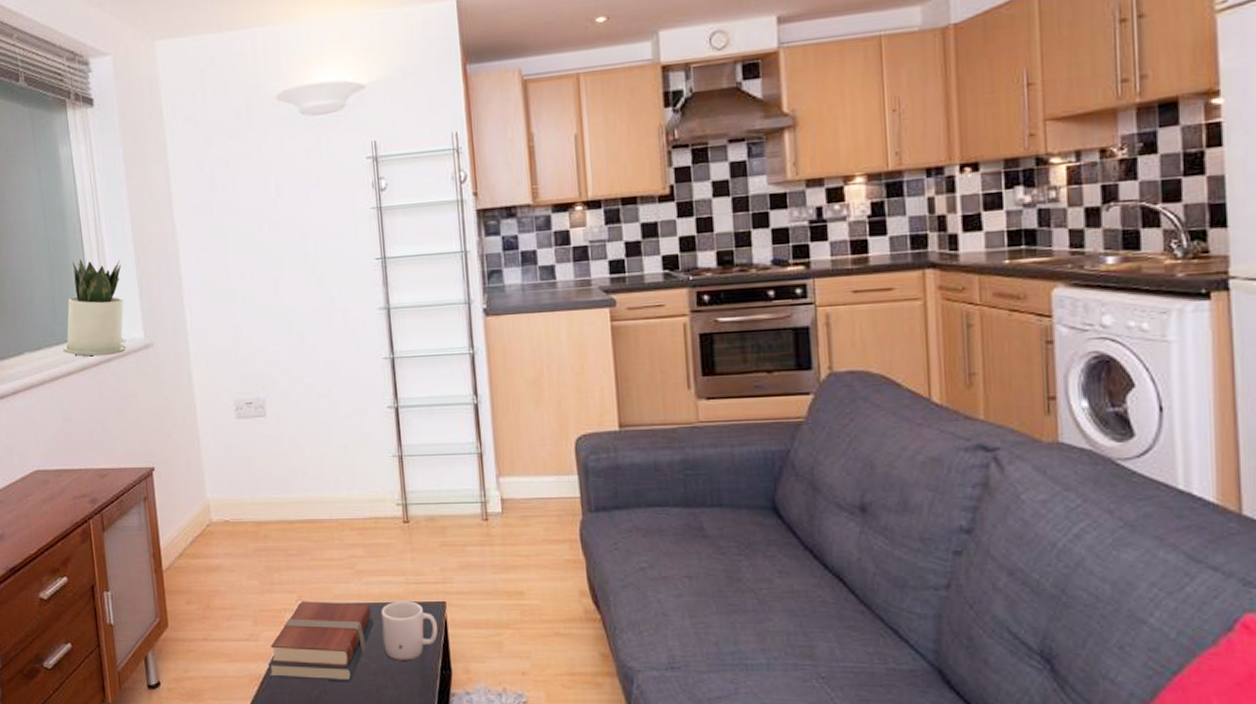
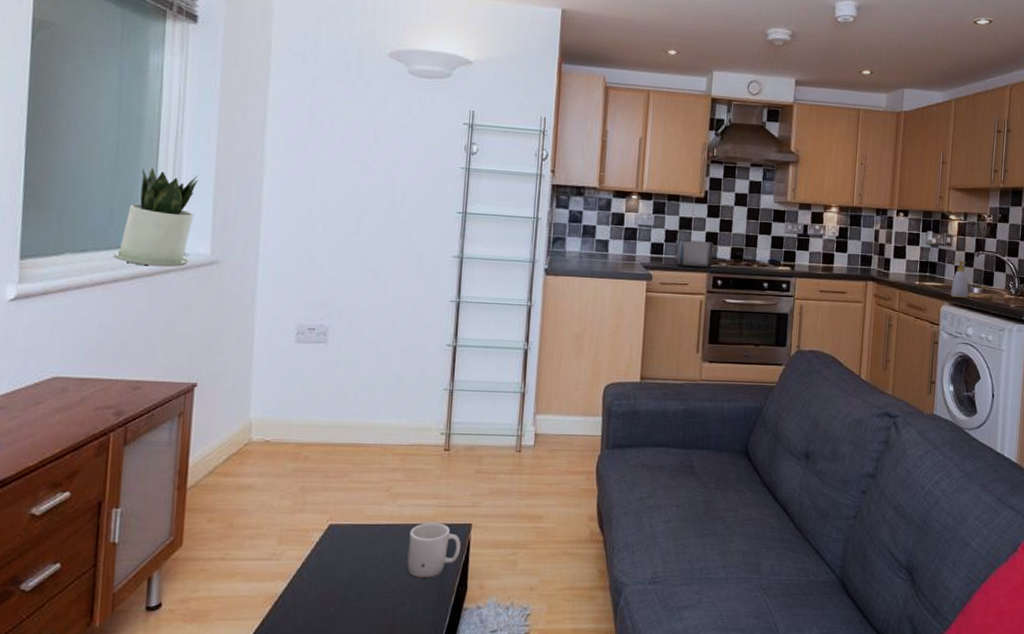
books: present [268,601,374,681] -> none [285,521,401,599]
toaster: none [640,248,695,285] -> present [675,240,715,269]
soap bottle: none [1064,219,1098,276] -> present [951,260,969,299]

